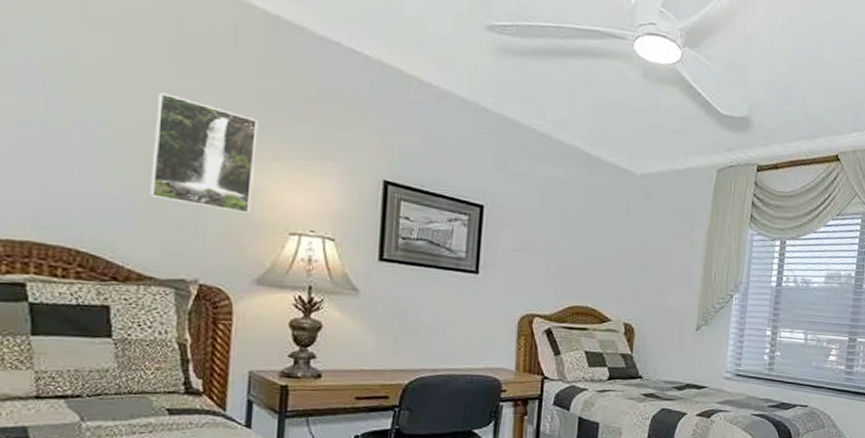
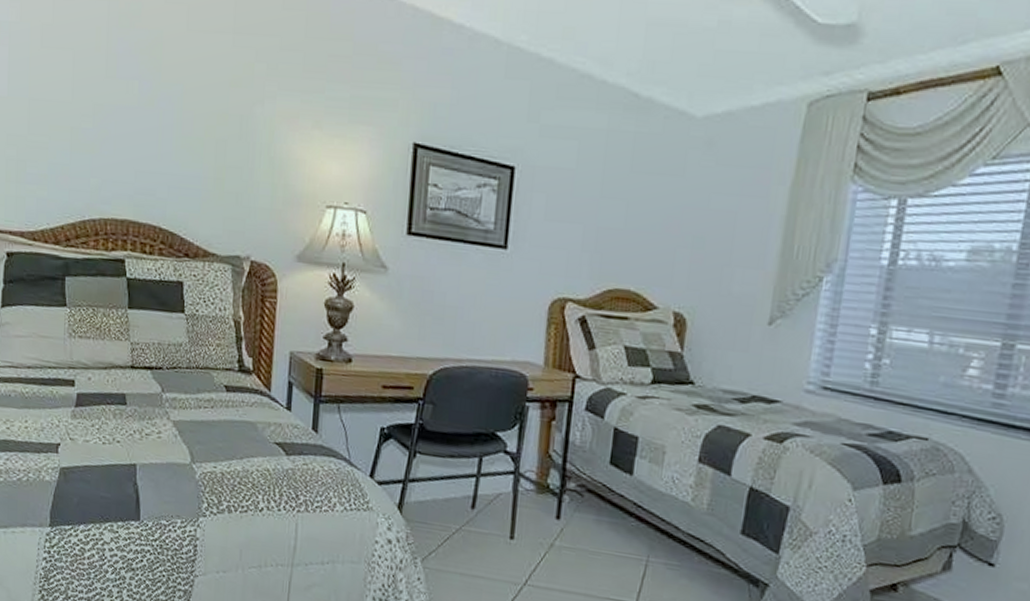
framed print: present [148,92,258,215] -> none [212,65,301,187]

